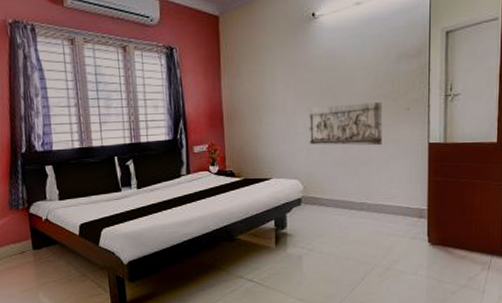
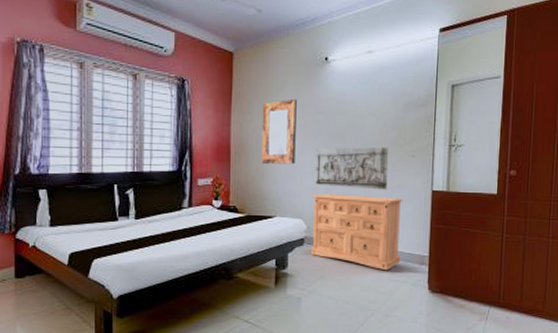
home mirror: none [251,59,288,127] -> present [261,99,297,165]
dresser: none [307,152,399,226] -> present [310,194,403,271]

